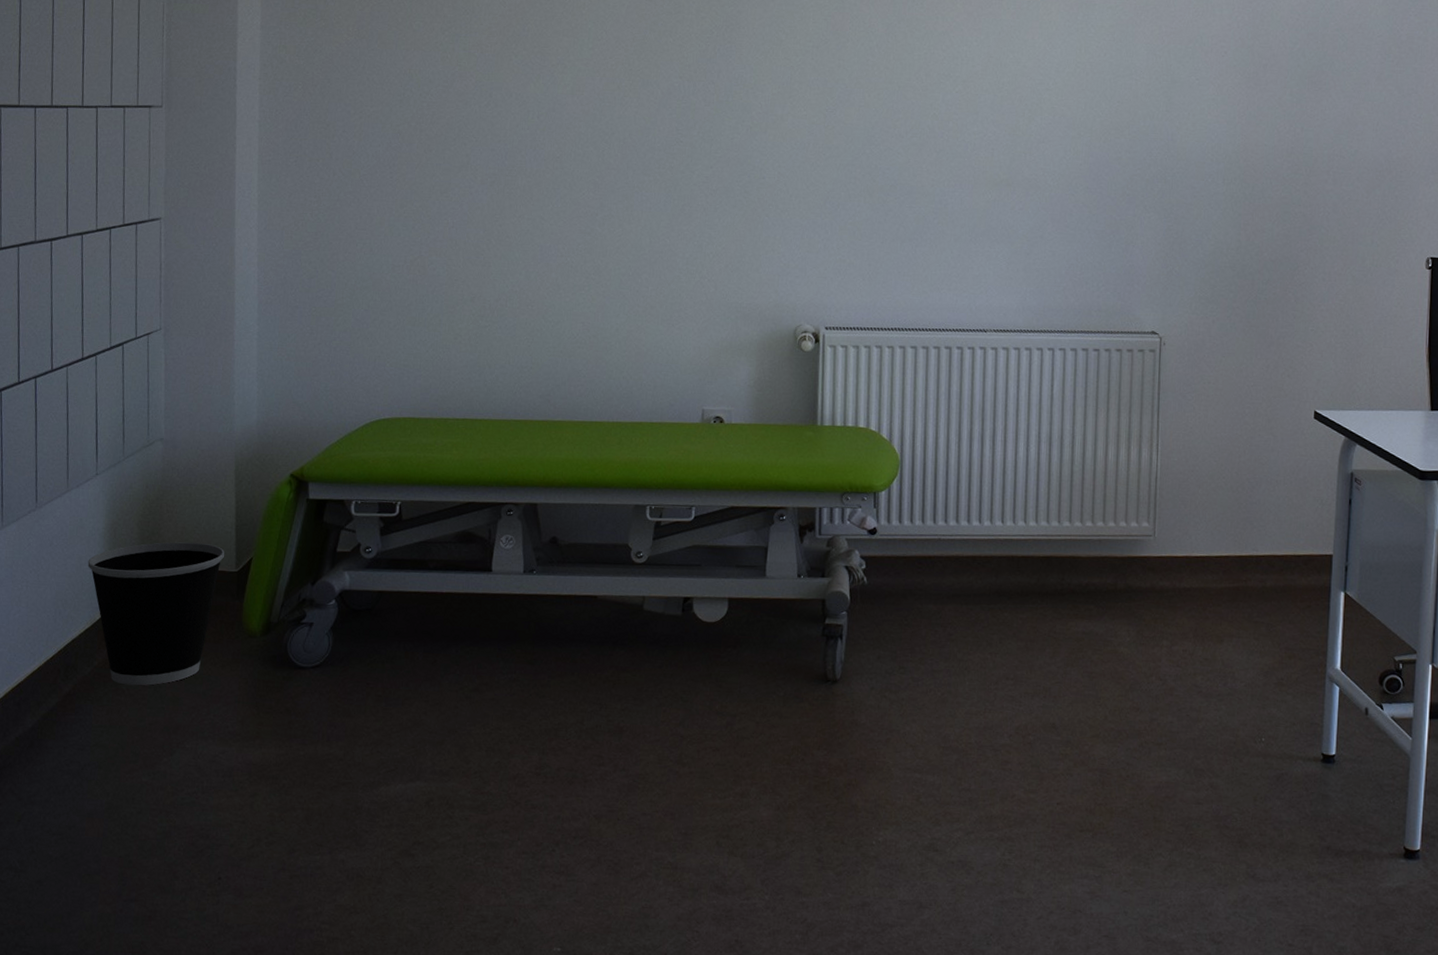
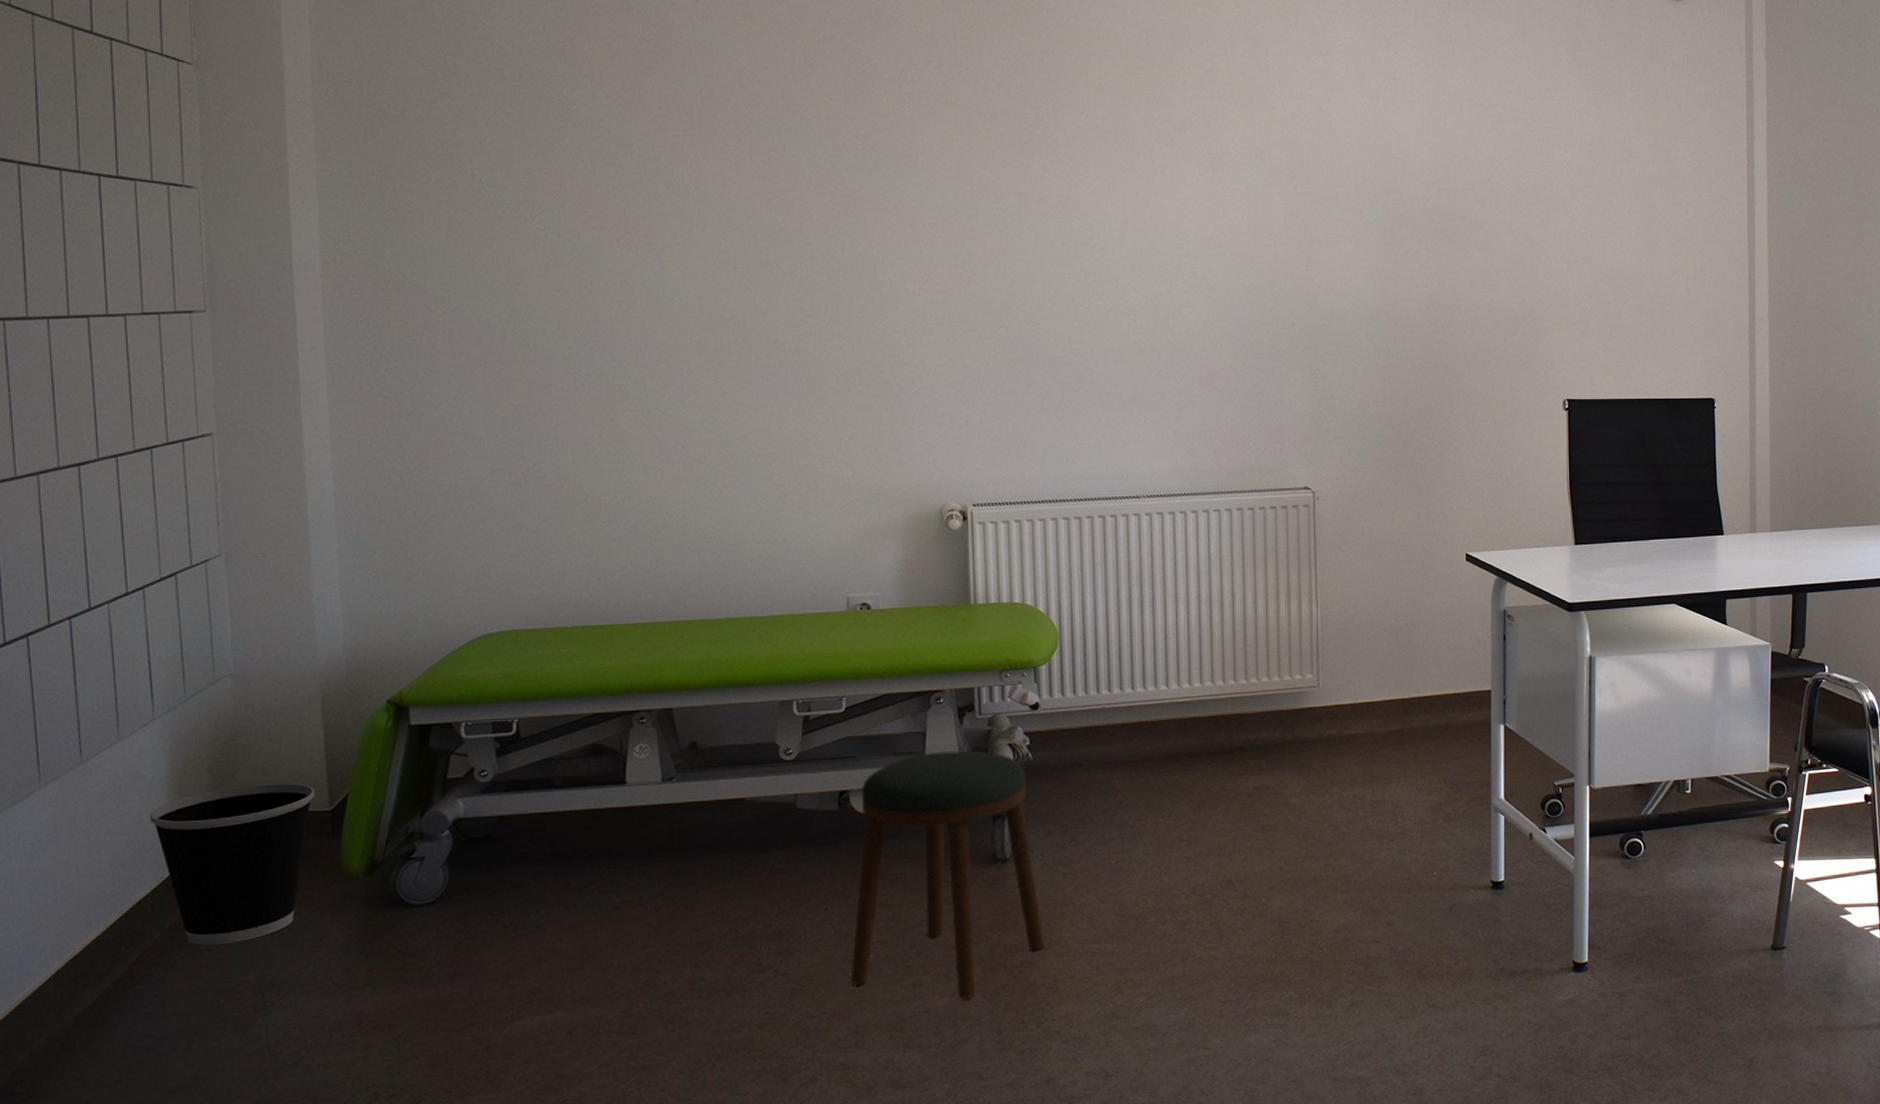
stool: none [683,567,869,814] -> present [850,751,1045,999]

